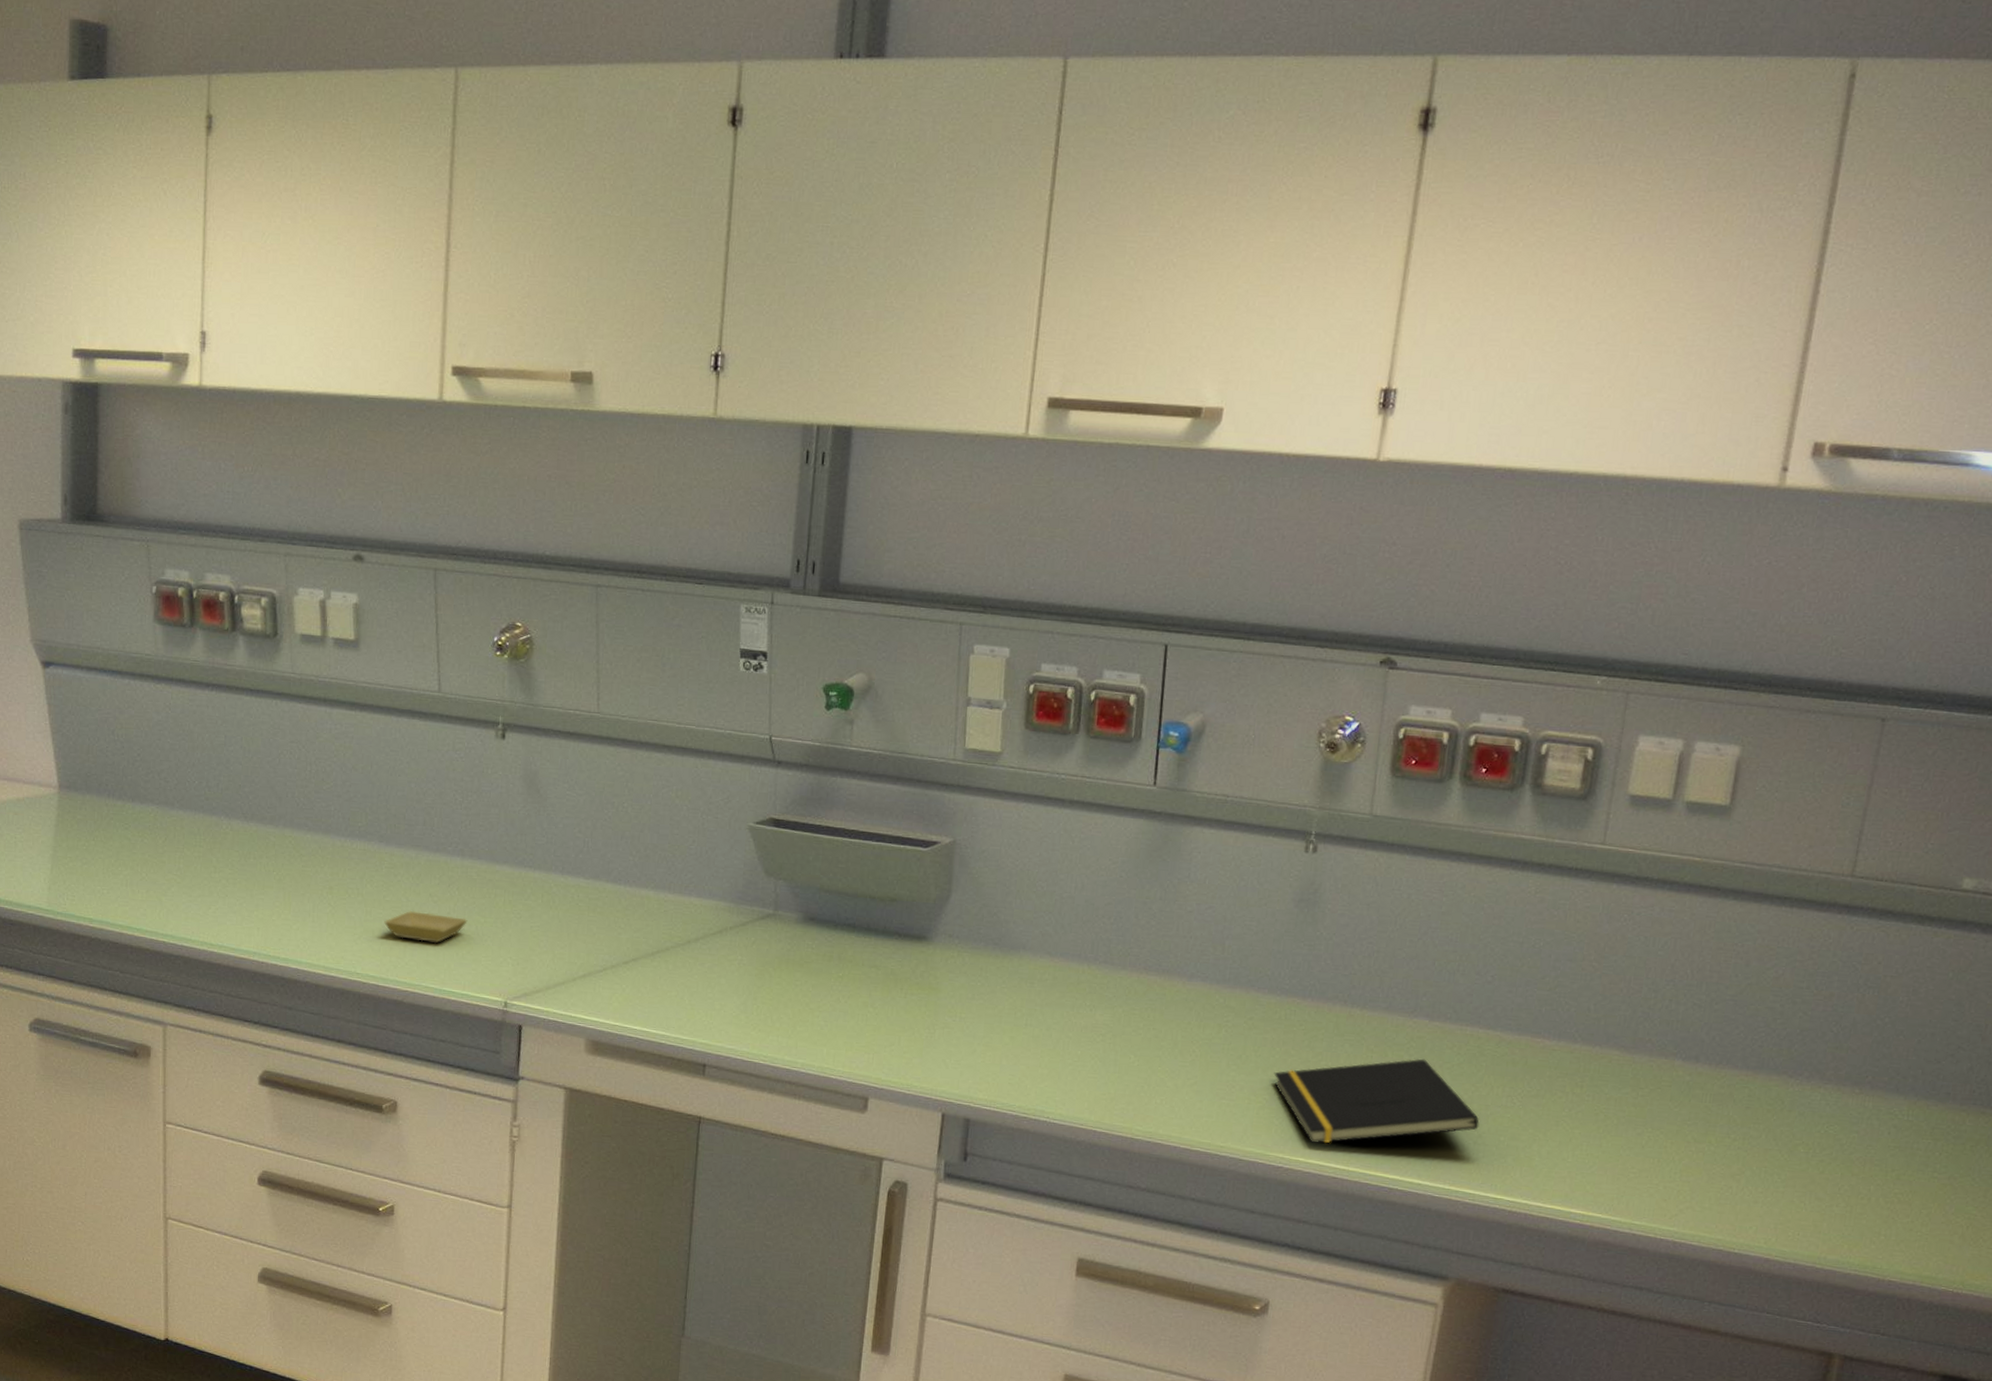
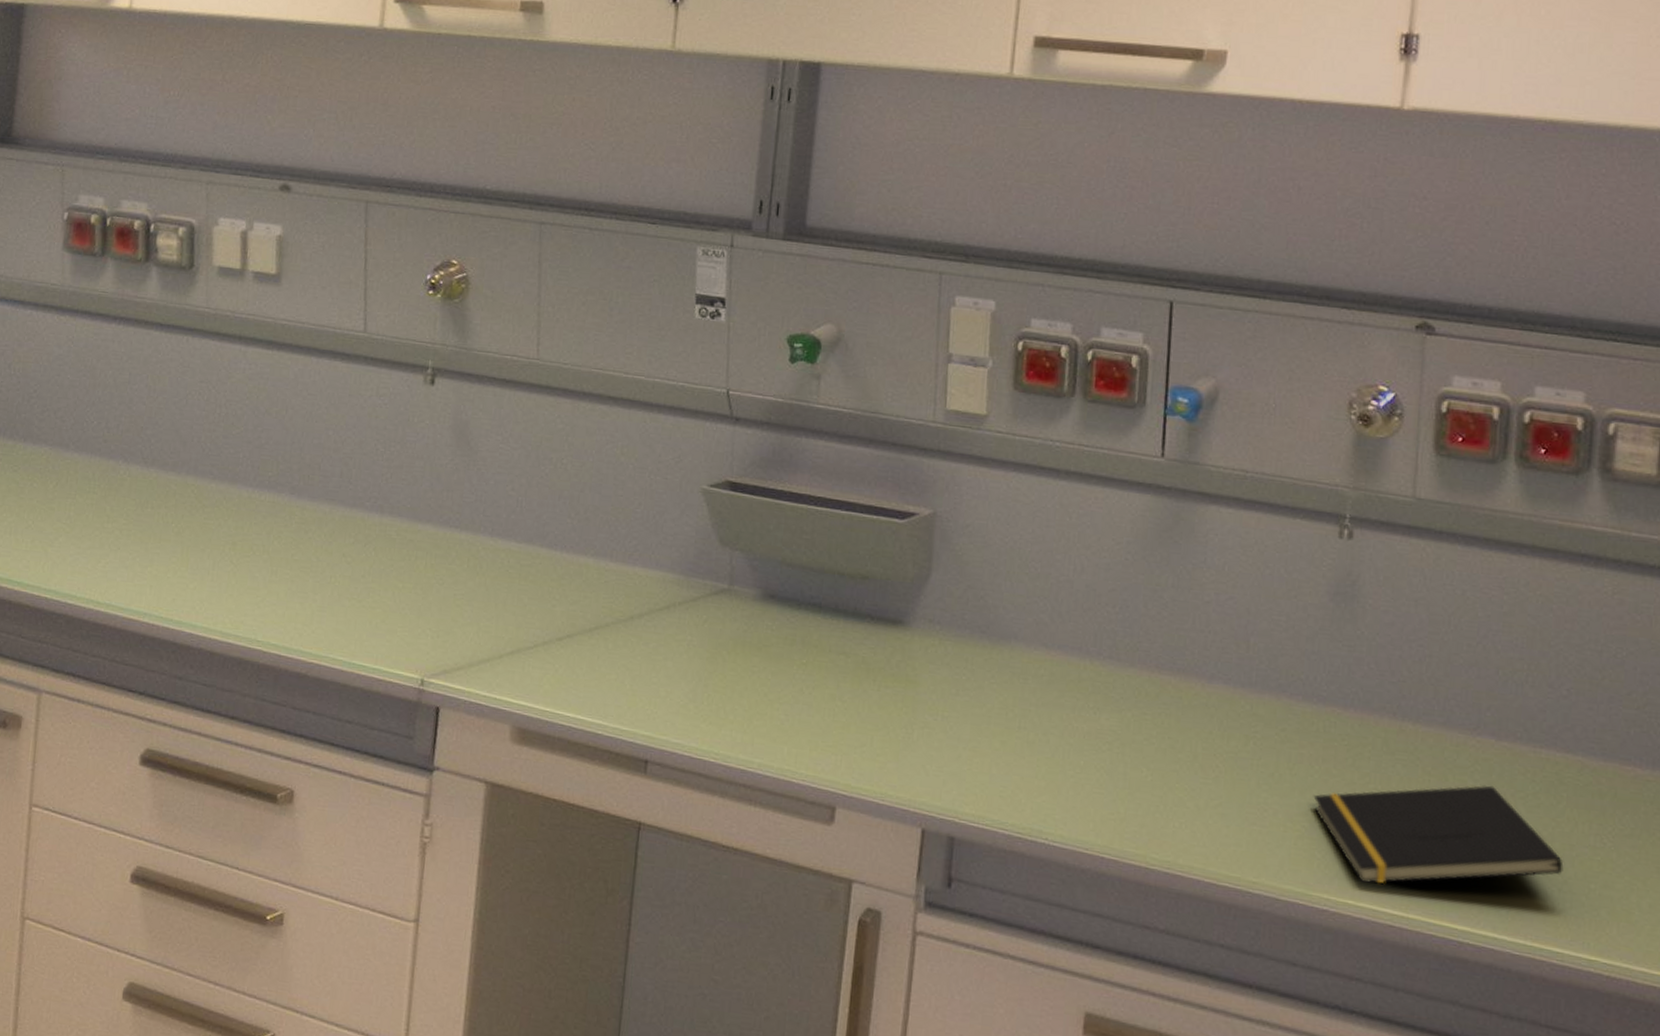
saucer: present [384,910,468,944] -> none [291,571,384,610]

